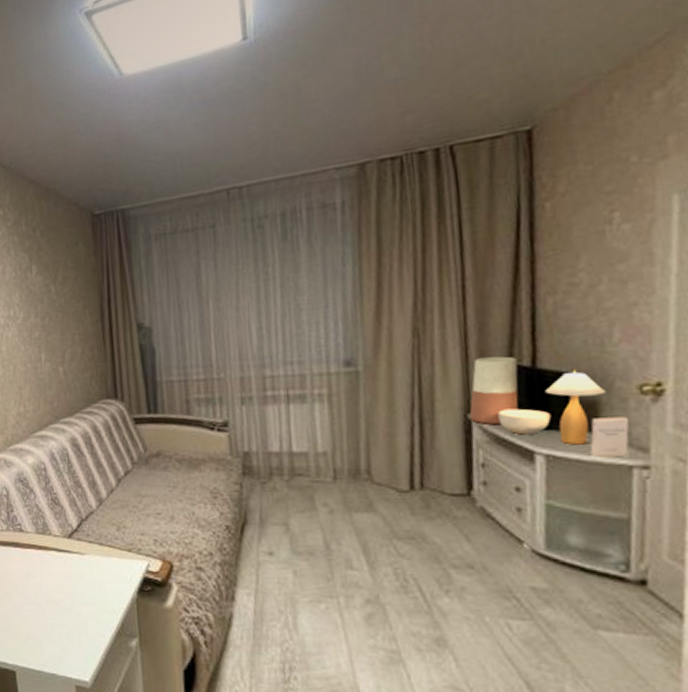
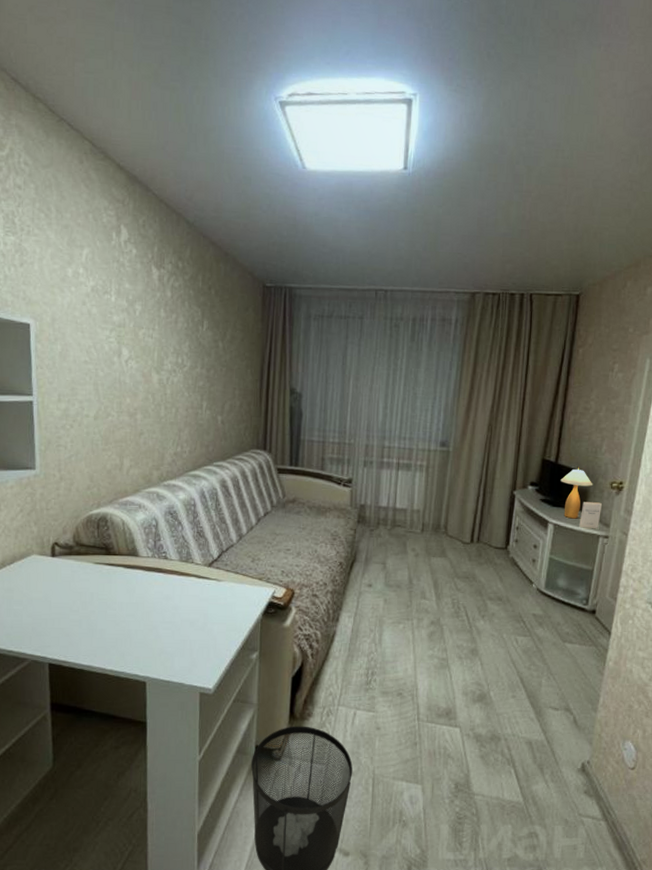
vase: present [470,356,519,426] -> none [515,452,547,501]
bowl: present [498,408,552,435] -> none [531,490,561,509]

